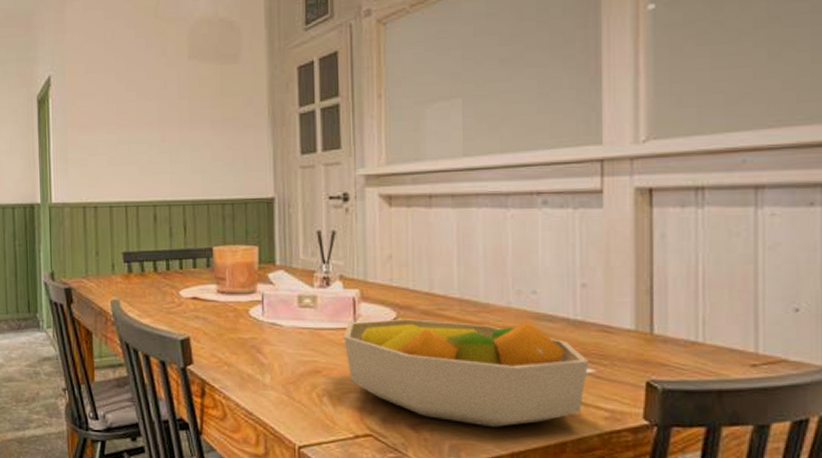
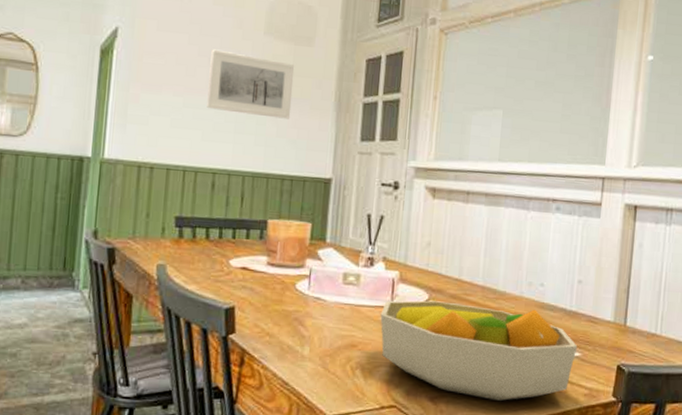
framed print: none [139,82,224,143] -> present [207,49,295,119]

